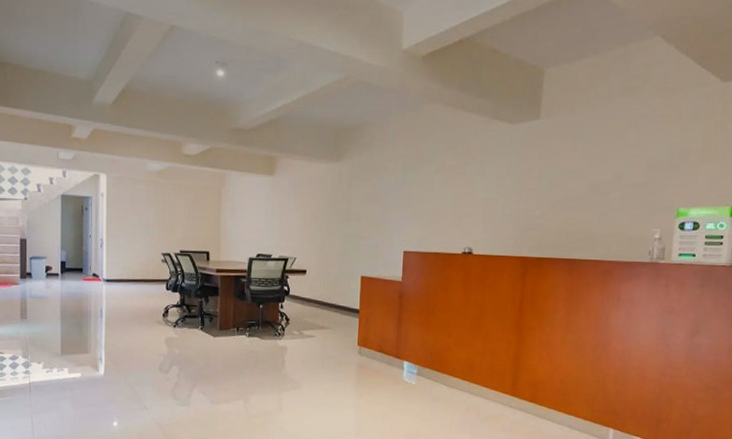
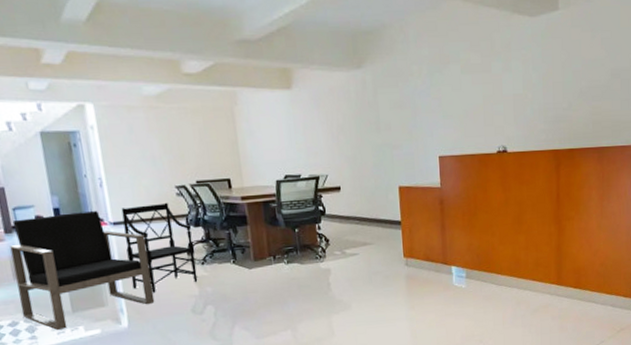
armchair: none [22,267,130,369] -> present [10,211,155,331]
armchair: none [113,267,170,347] -> present [121,202,198,293]

